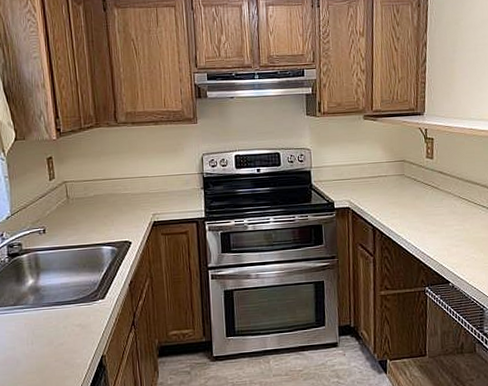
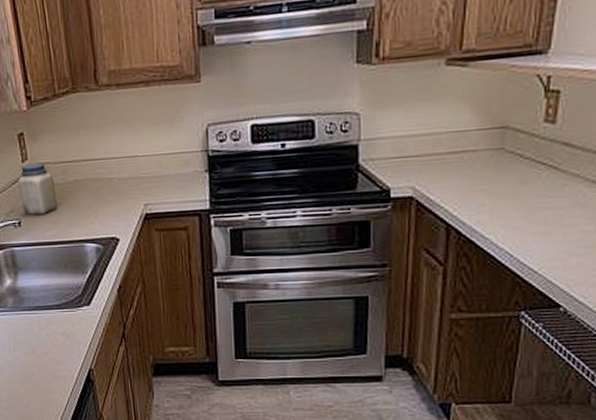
jar: none [44,181,79,224] -> present [17,162,58,215]

